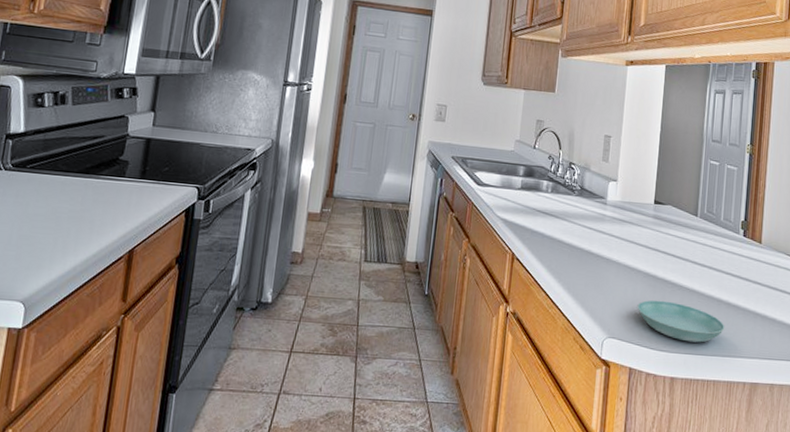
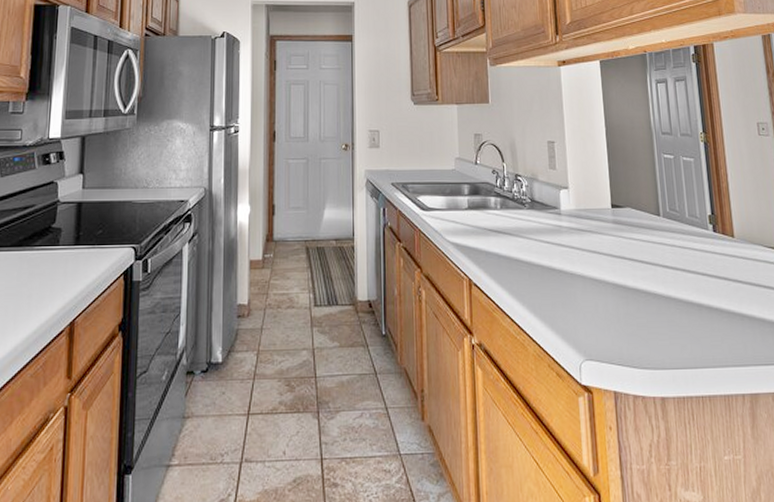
saucer: present [637,300,725,343] -> none [611,312,711,355]

